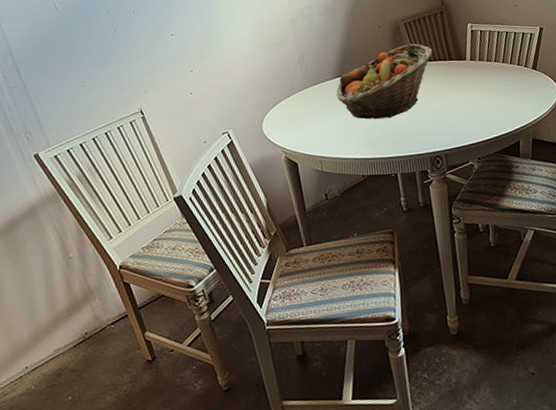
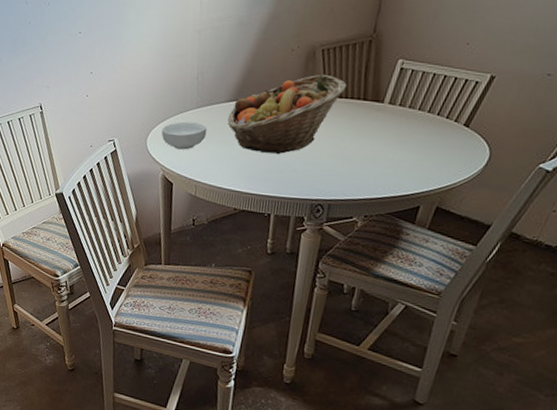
cereal bowl: none [275,101,320,130] -> present [161,121,207,150]

